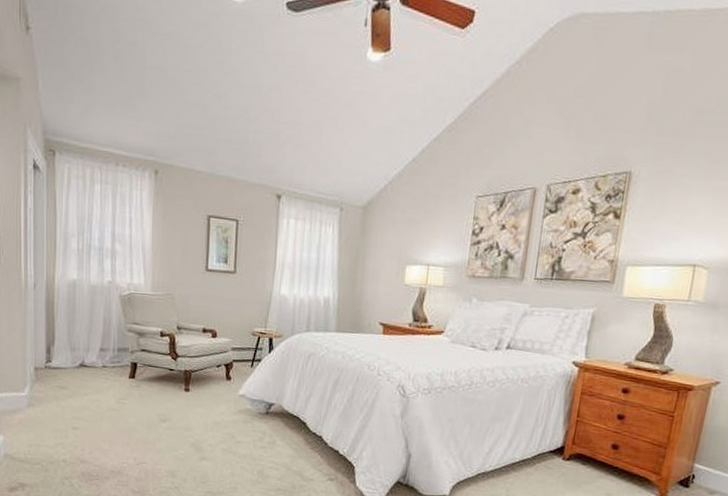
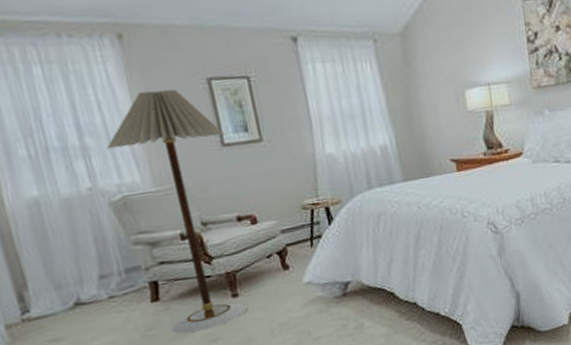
floor lamp: none [128,216,210,411] -> present [106,89,247,334]

